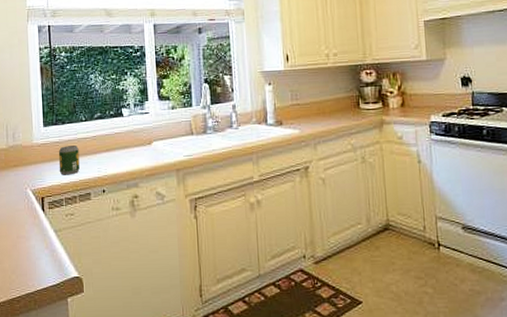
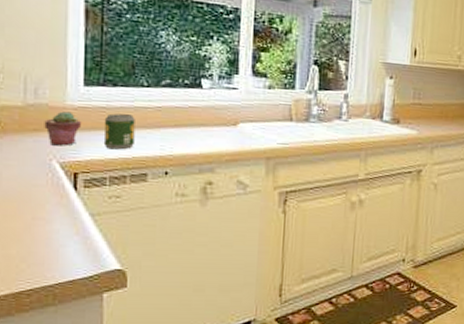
potted succulent: none [20,148,44,177] -> present [44,111,82,146]

